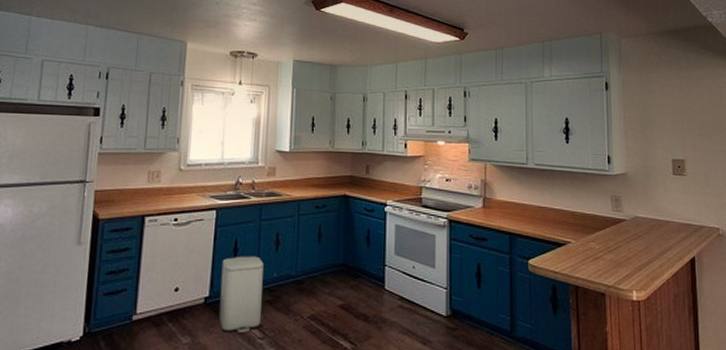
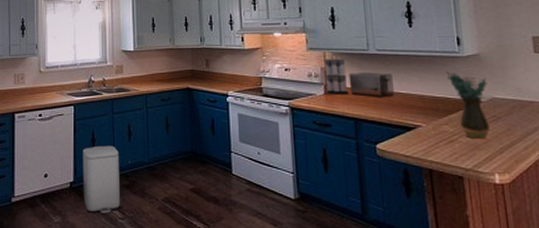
spice rack: none [484,166,506,209] -> present [324,54,349,96]
toaster: none [507,185,548,213] -> present [348,71,394,98]
vase: none [596,189,631,256] -> present [446,71,490,139]

